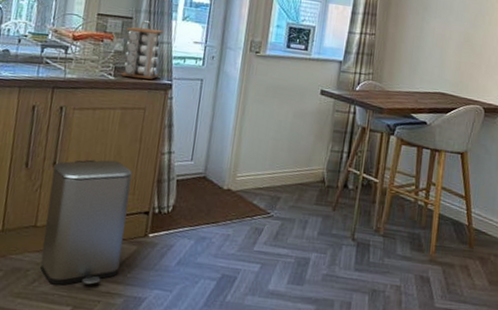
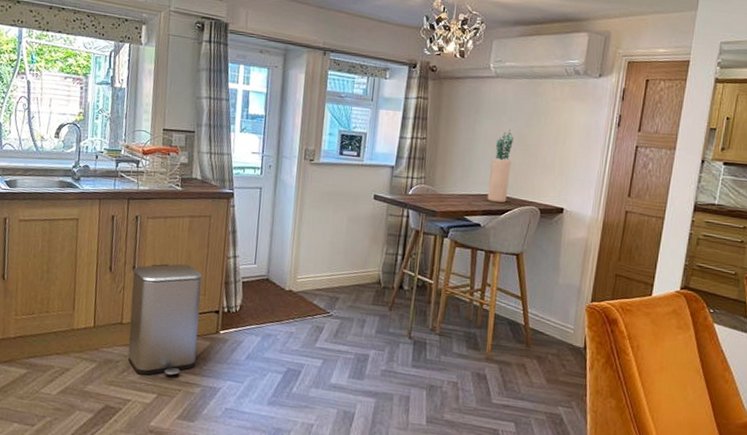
spice rack: present [120,21,165,80] -> none [186,134,224,190]
vase: none [433,28,460,102] -> present [487,129,514,204]

